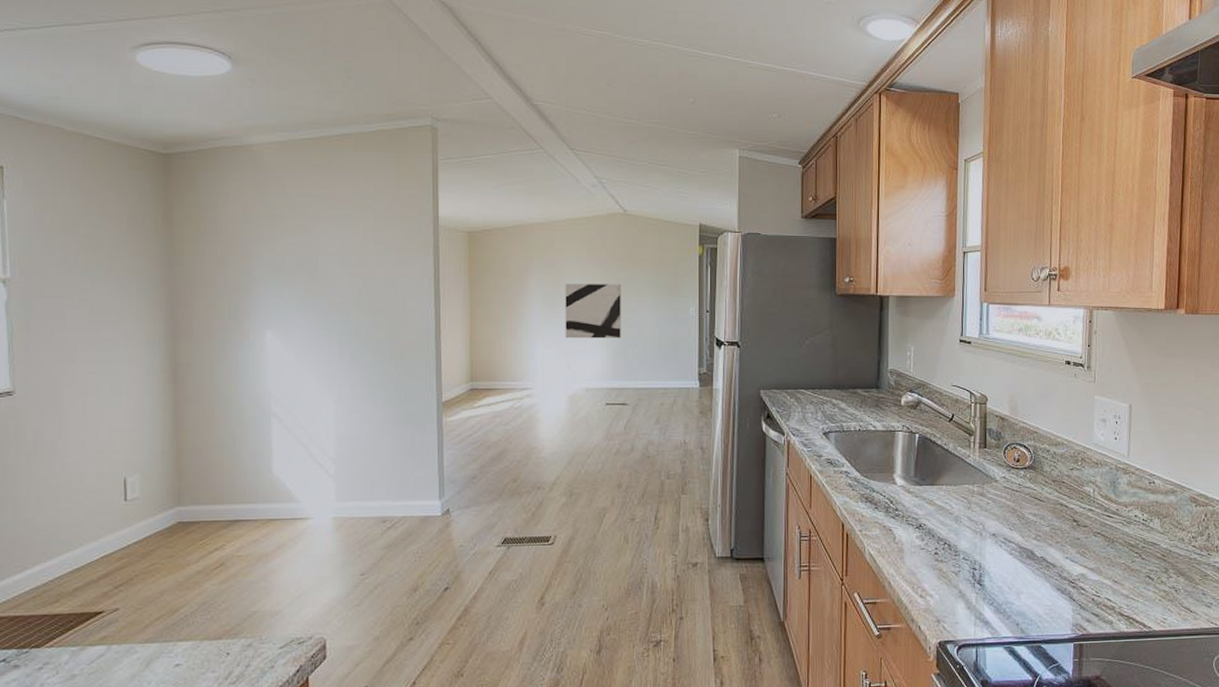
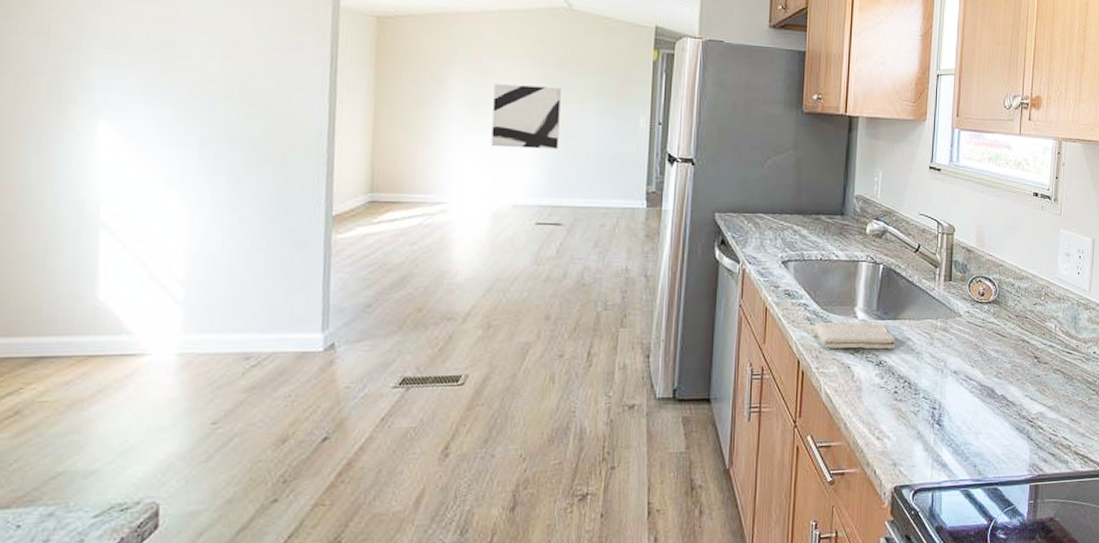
washcloth: none [855,486,935,514] -> present [813,321,897,350]

